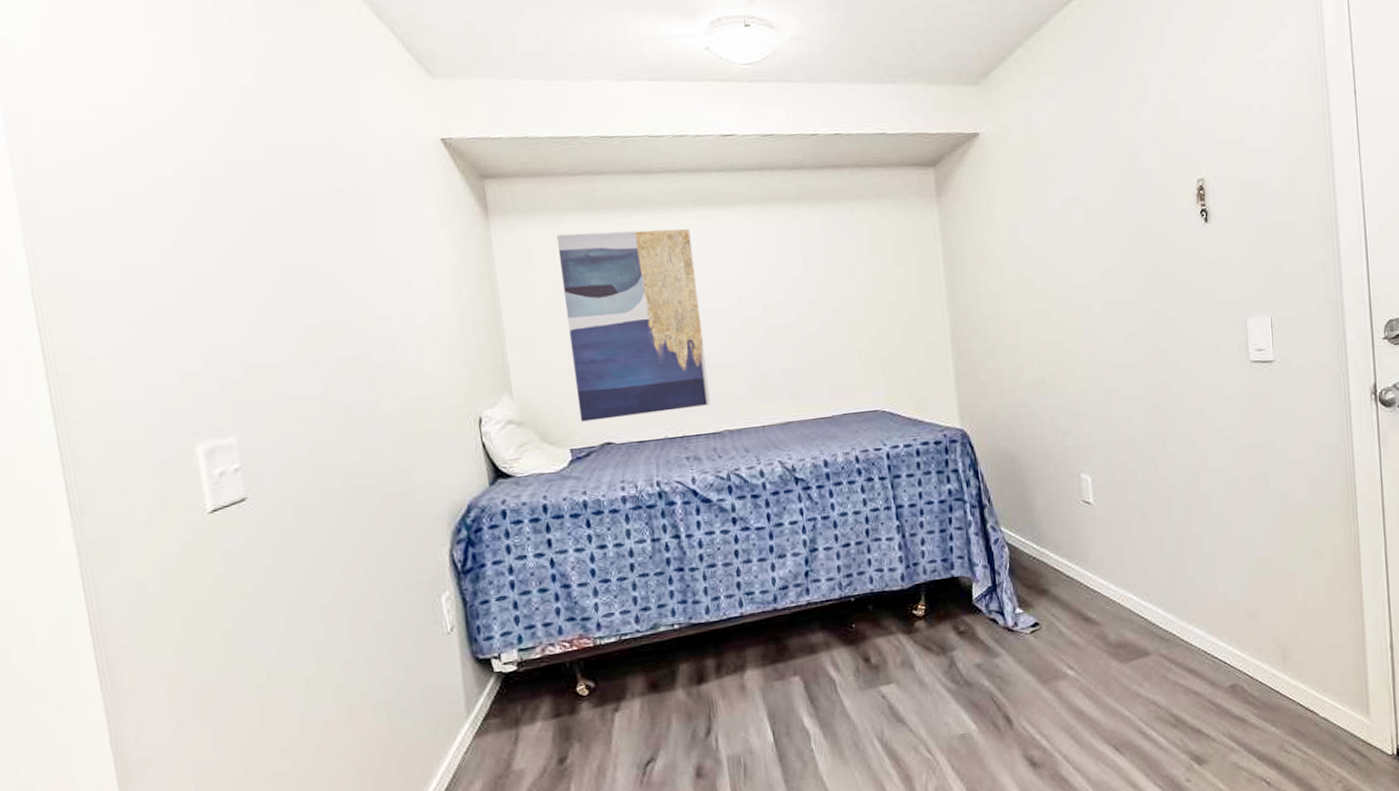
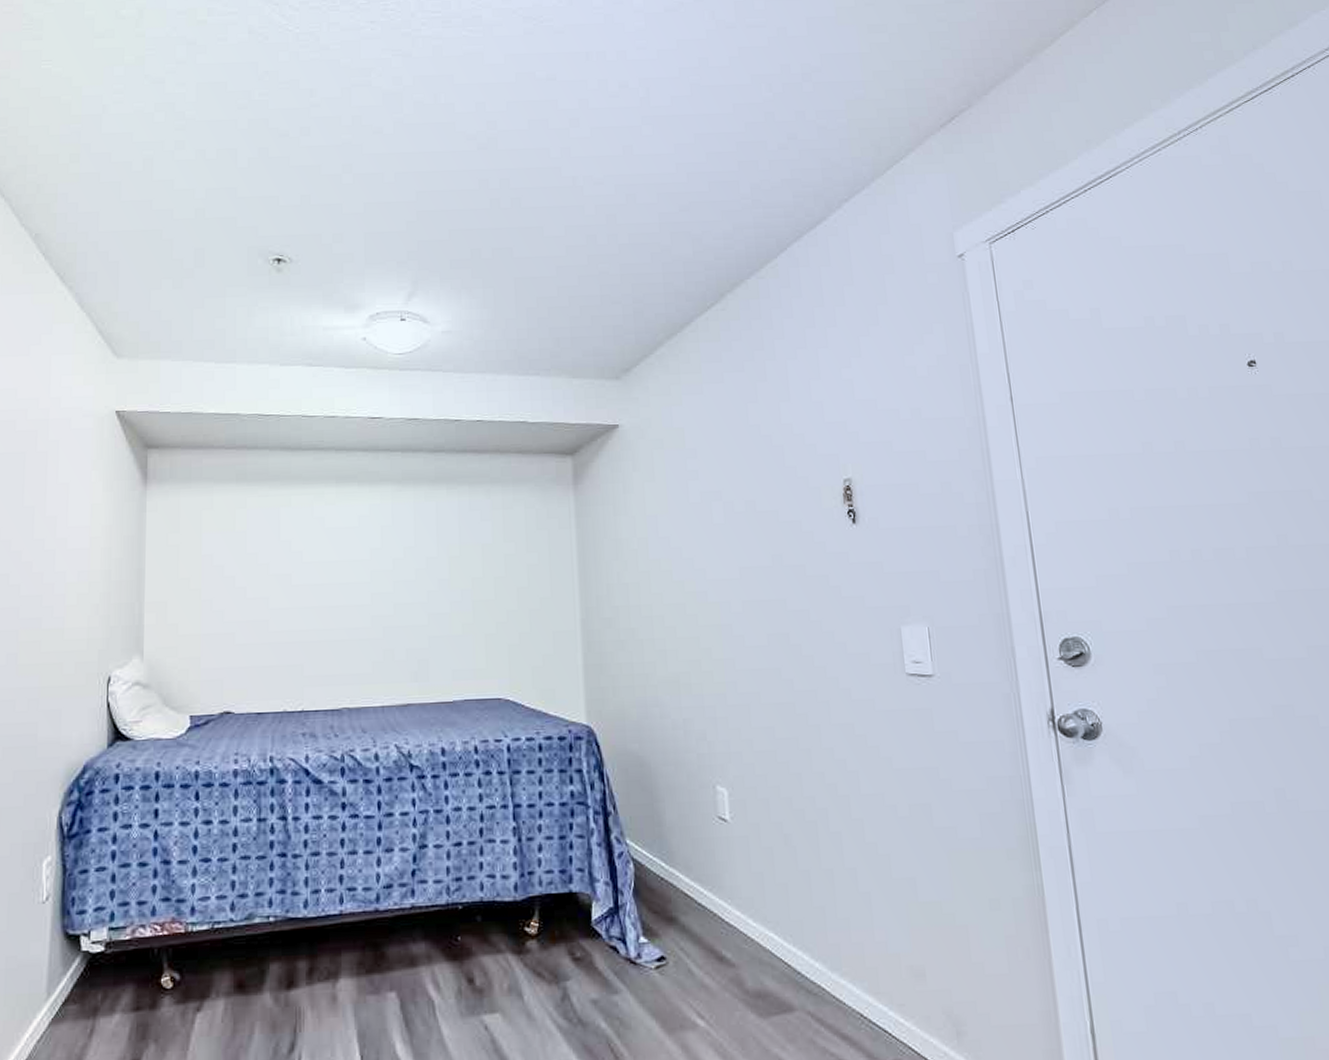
wall art: present [556,228,710,422] -> none [203,502,332,688]

